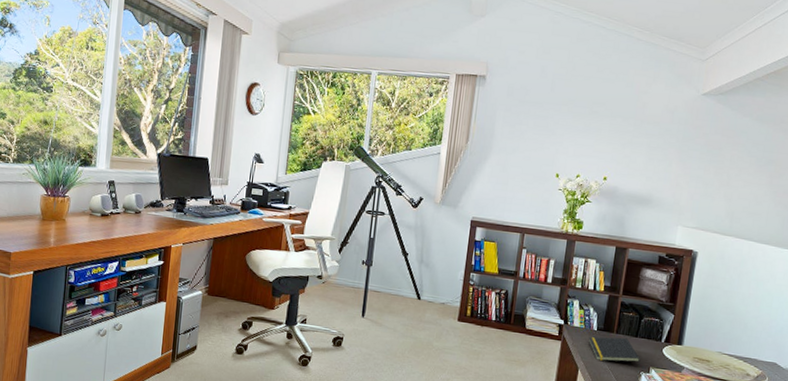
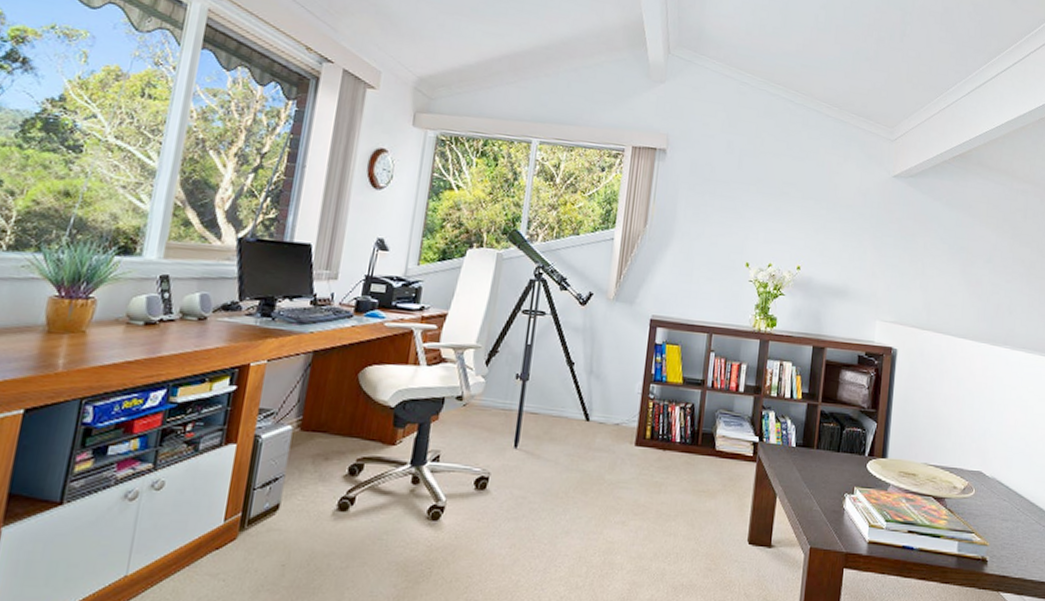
notepad: present [588,337,641,363] -> none [786,453,844,484]

